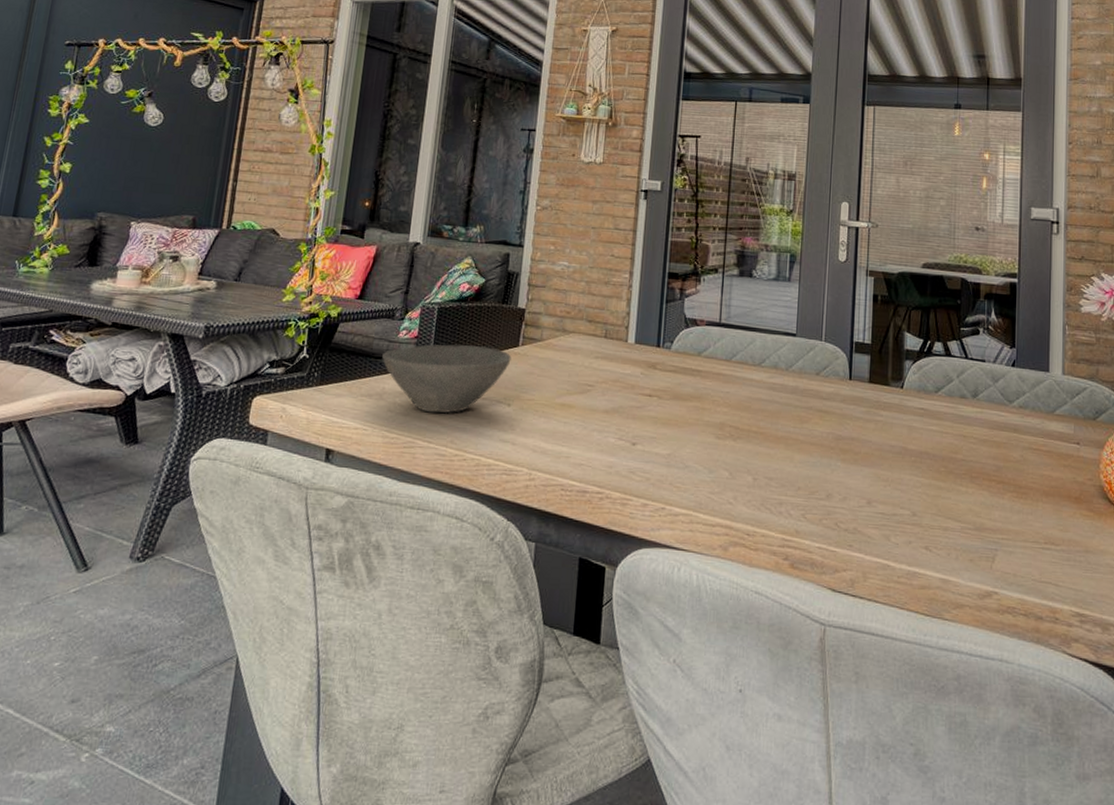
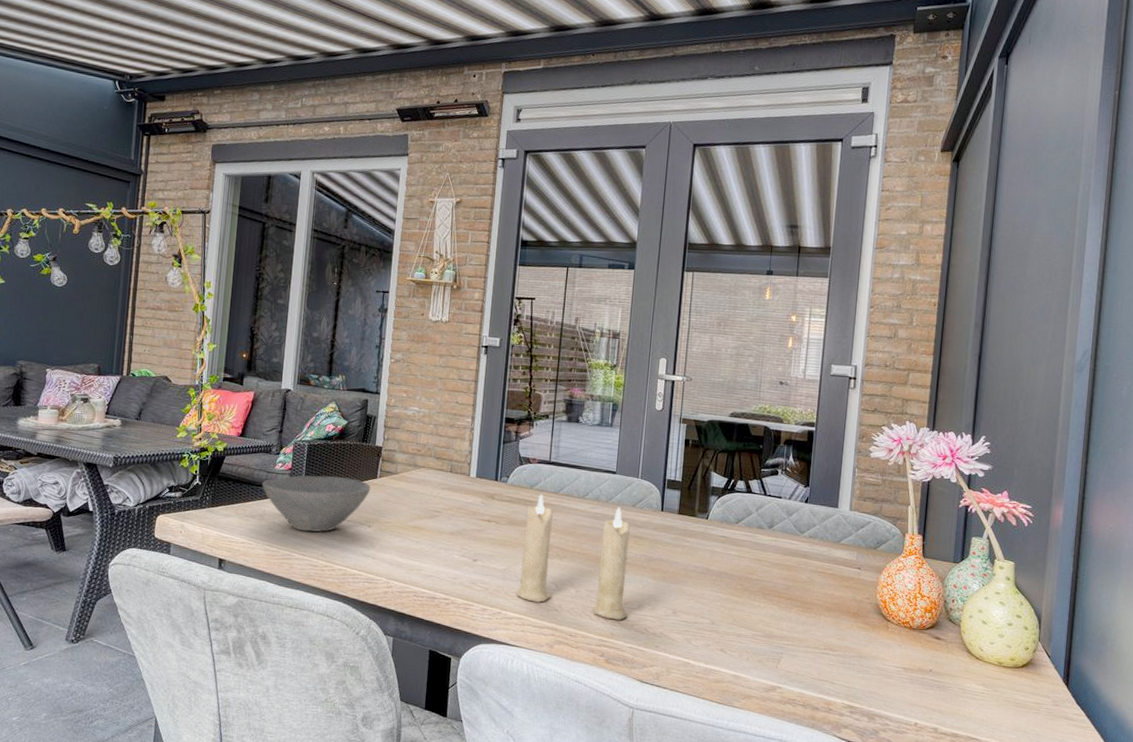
candle: none [683,361,815,514] -> present [516,493,631,621]

